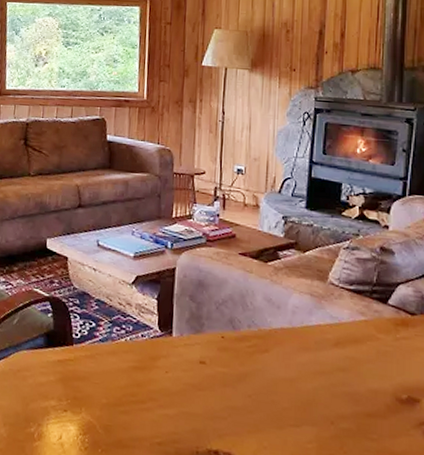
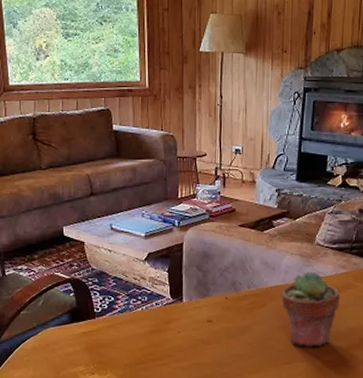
potted succulent: none [287,314,359,410] -> present [281,272,341,347]

